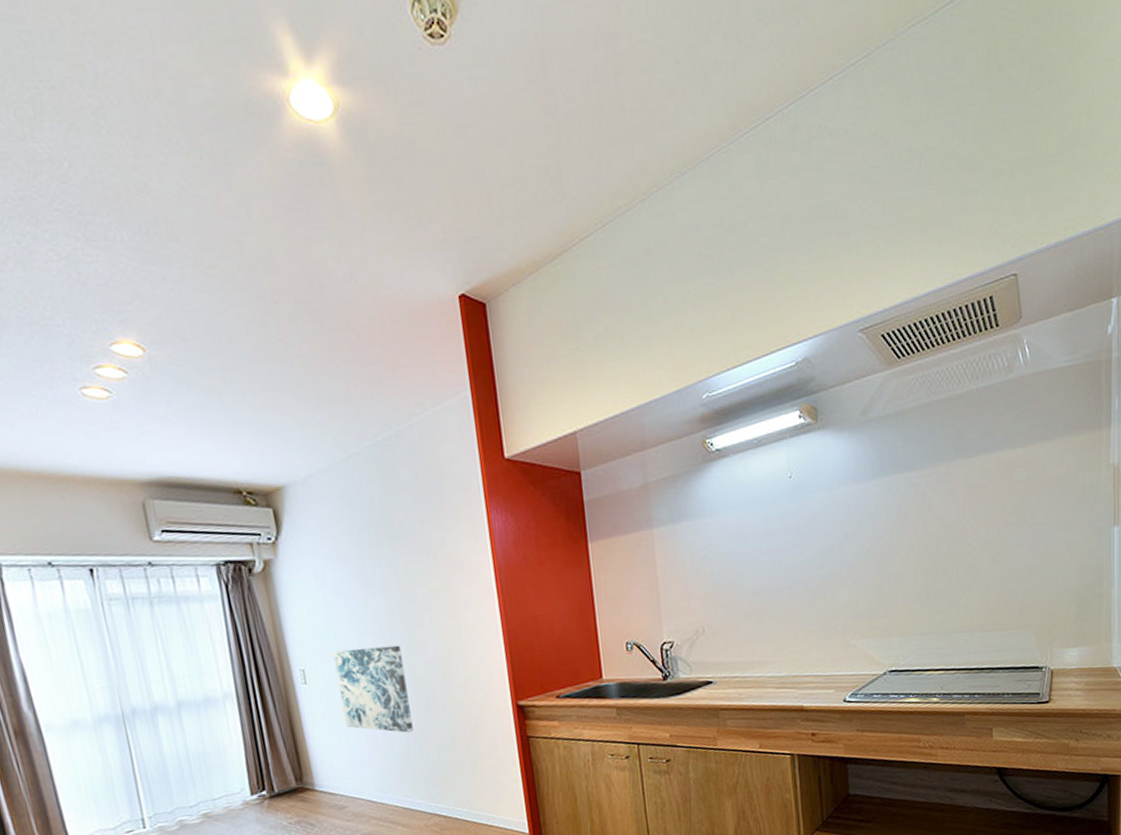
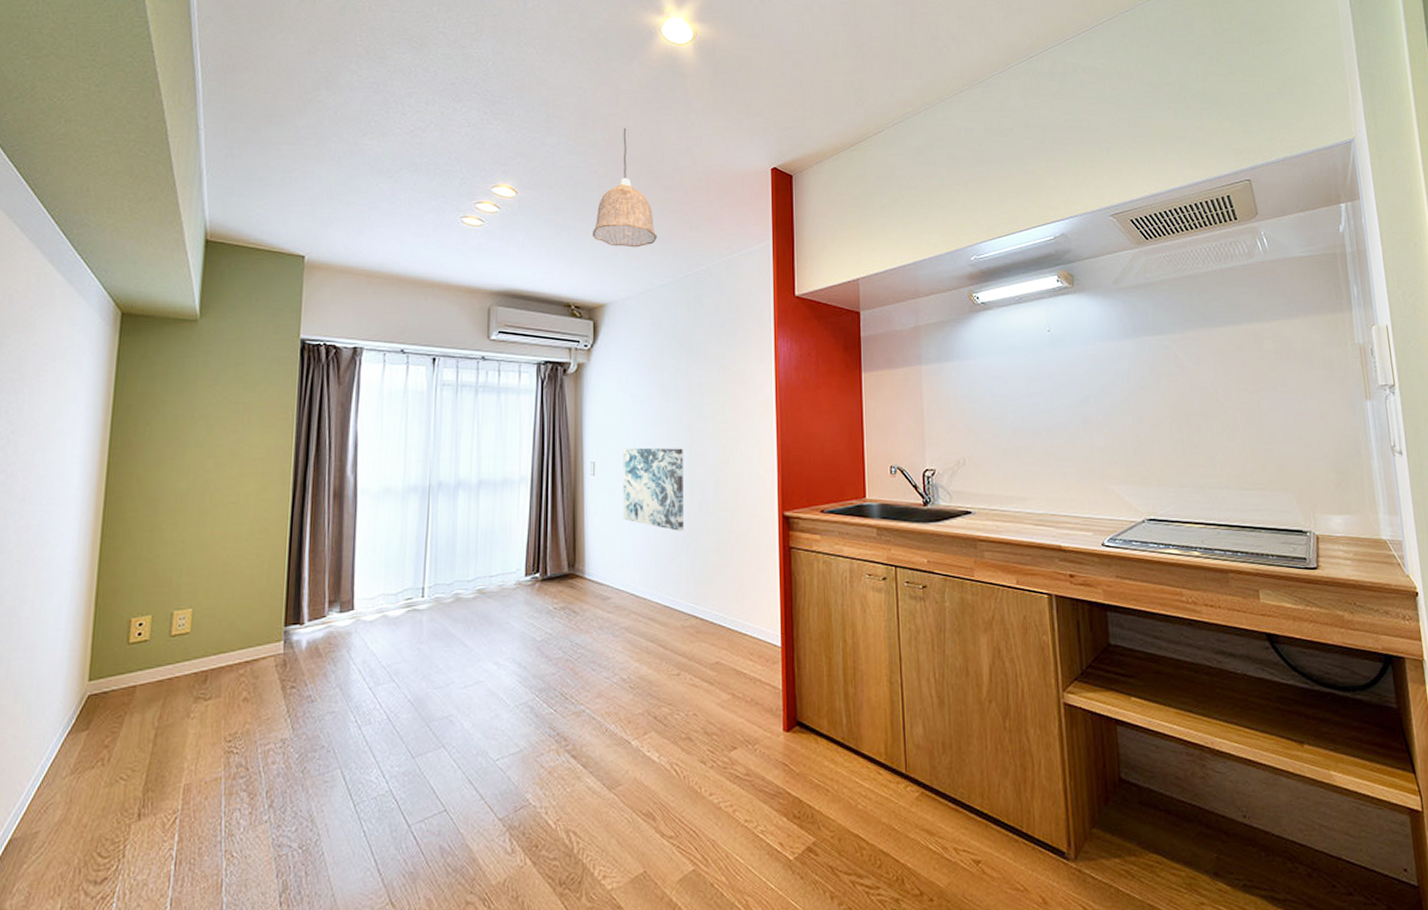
pendant lamp: none [250,249,331,413] -> present [593,127,657,248]

